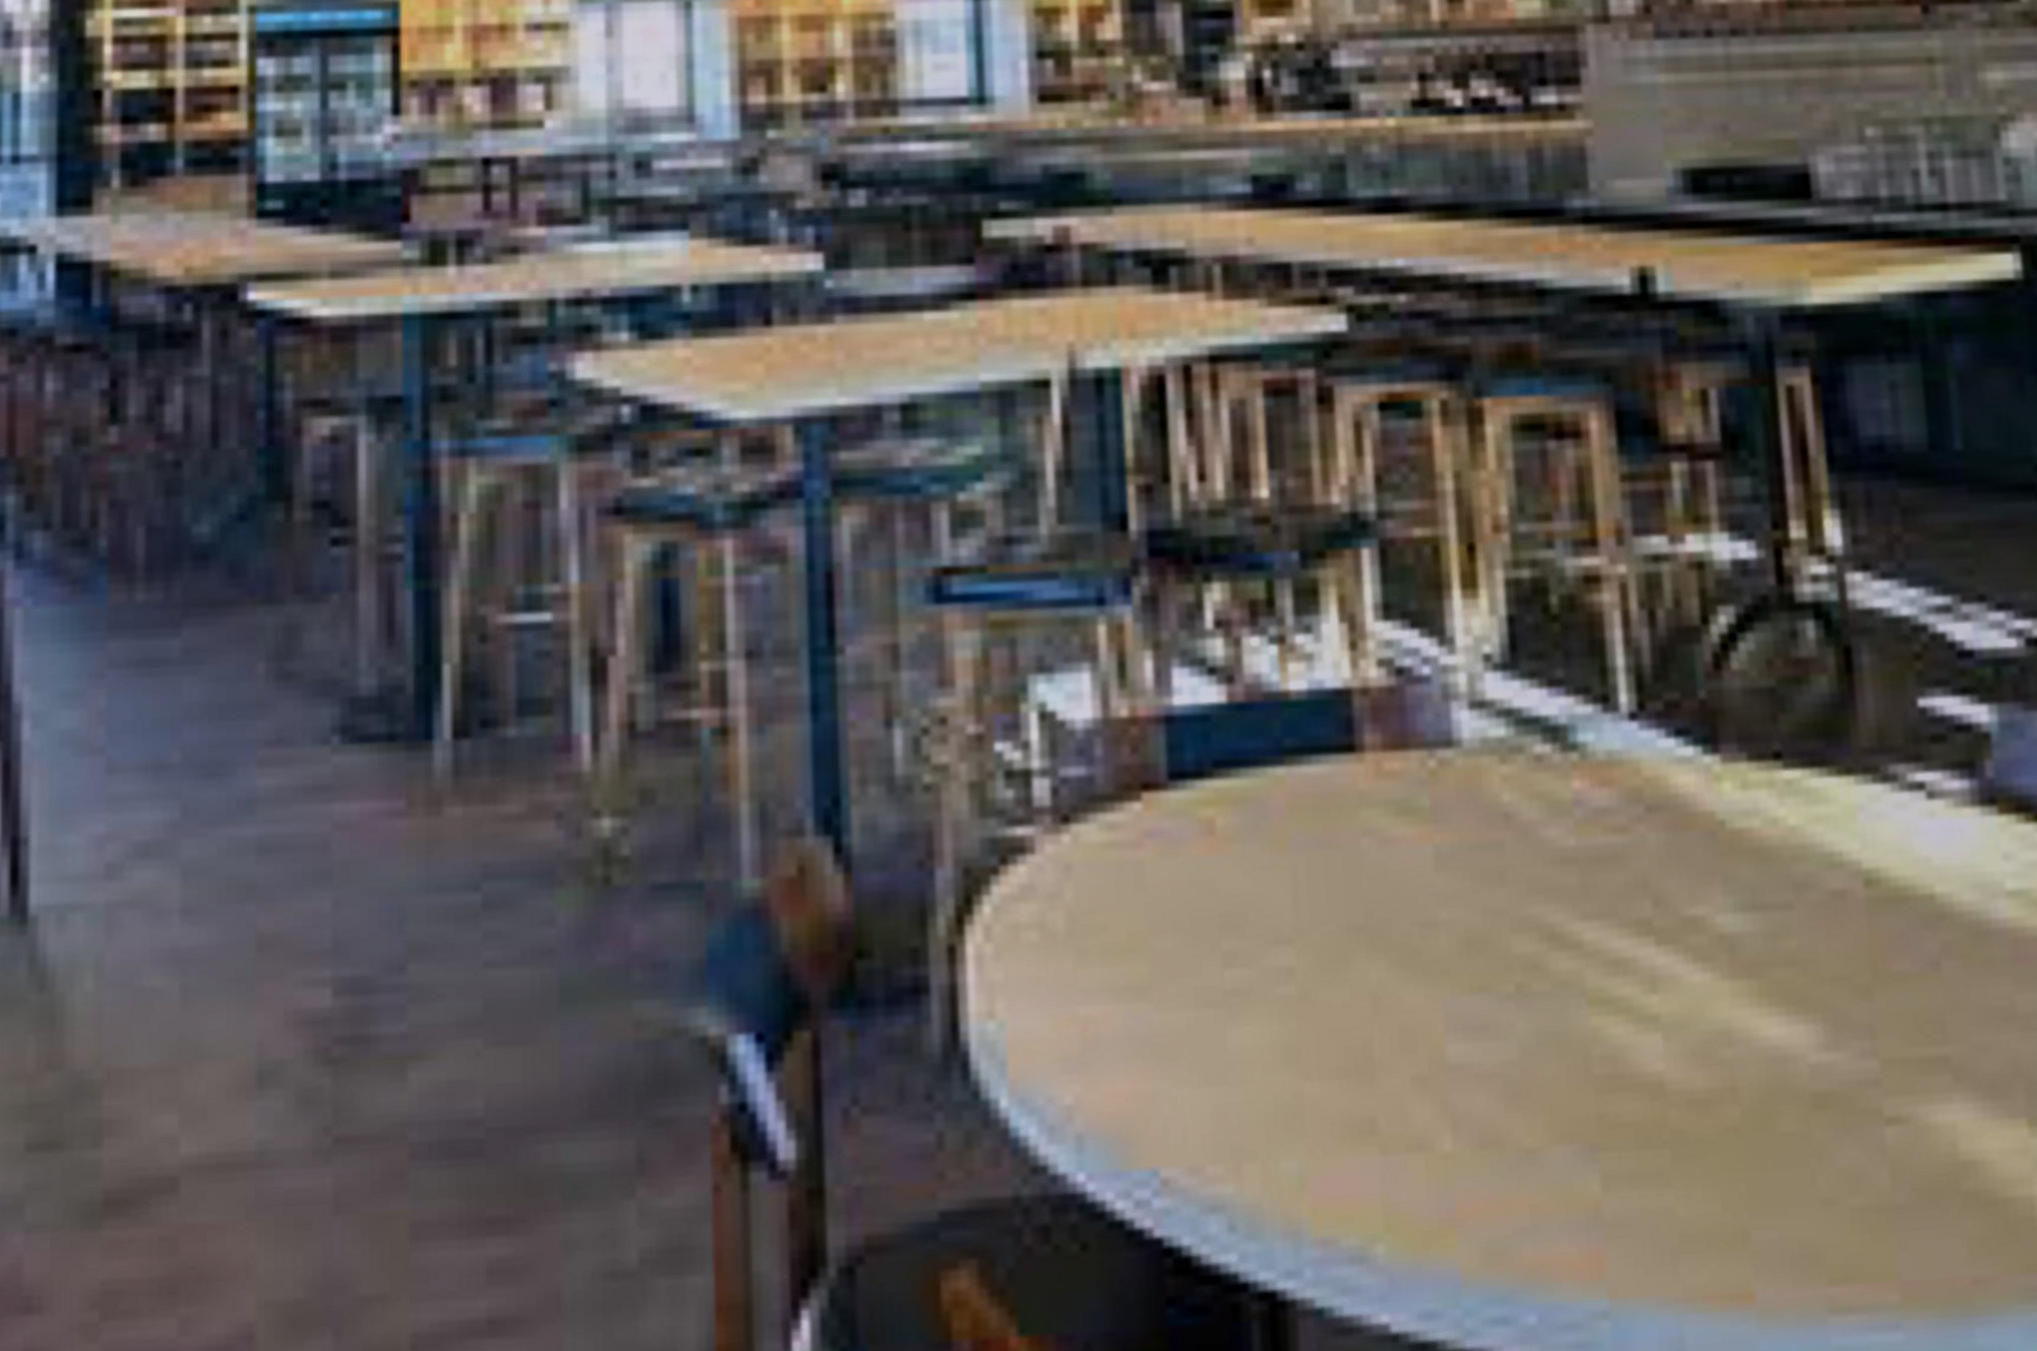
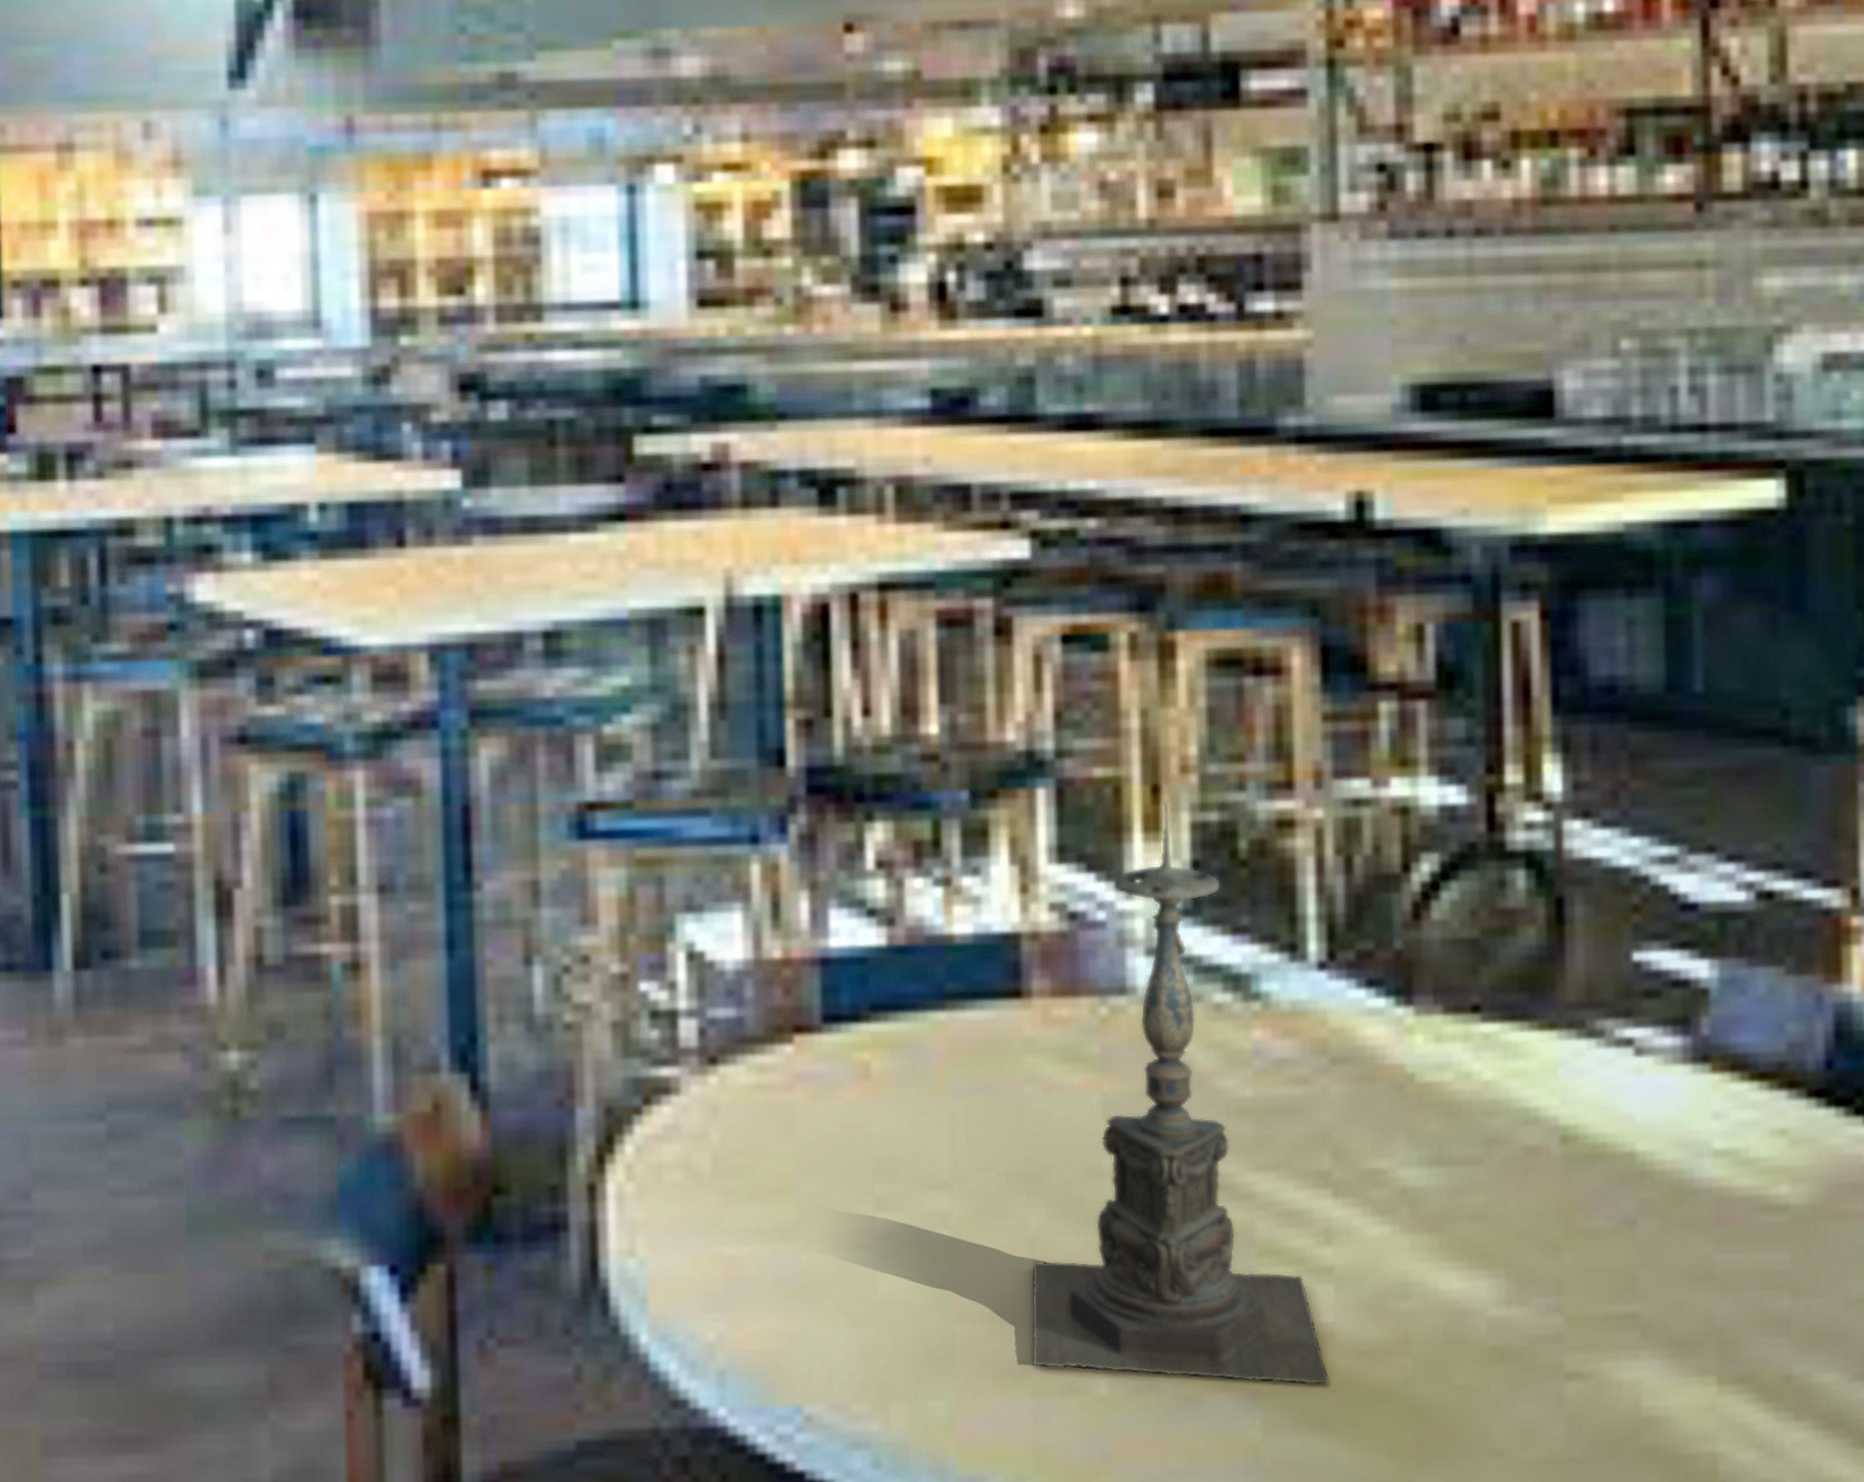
candle holder: none [1374,558,1664,1136] -> present [1031,800,1330,1386]

